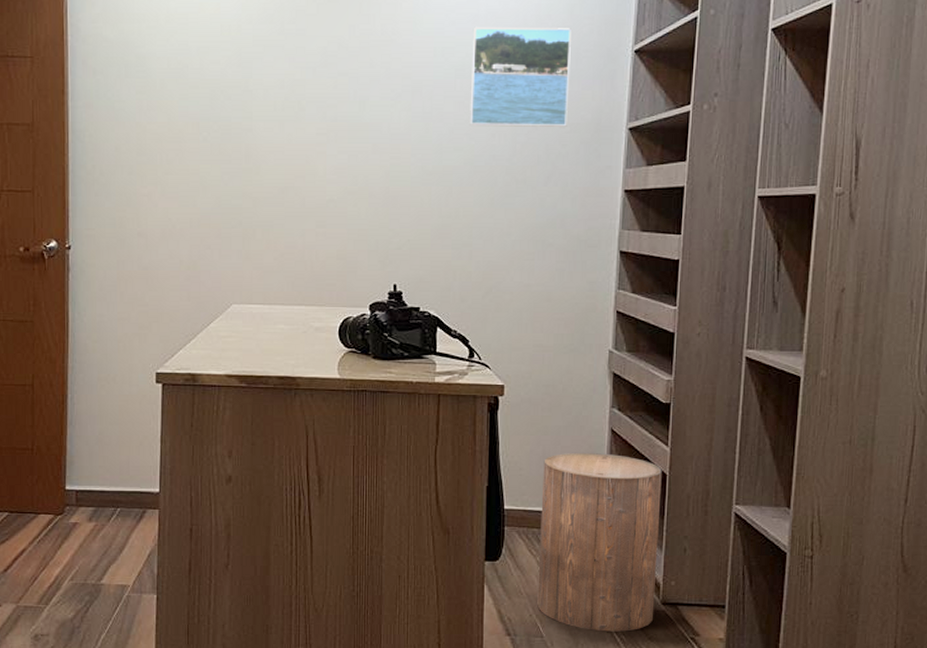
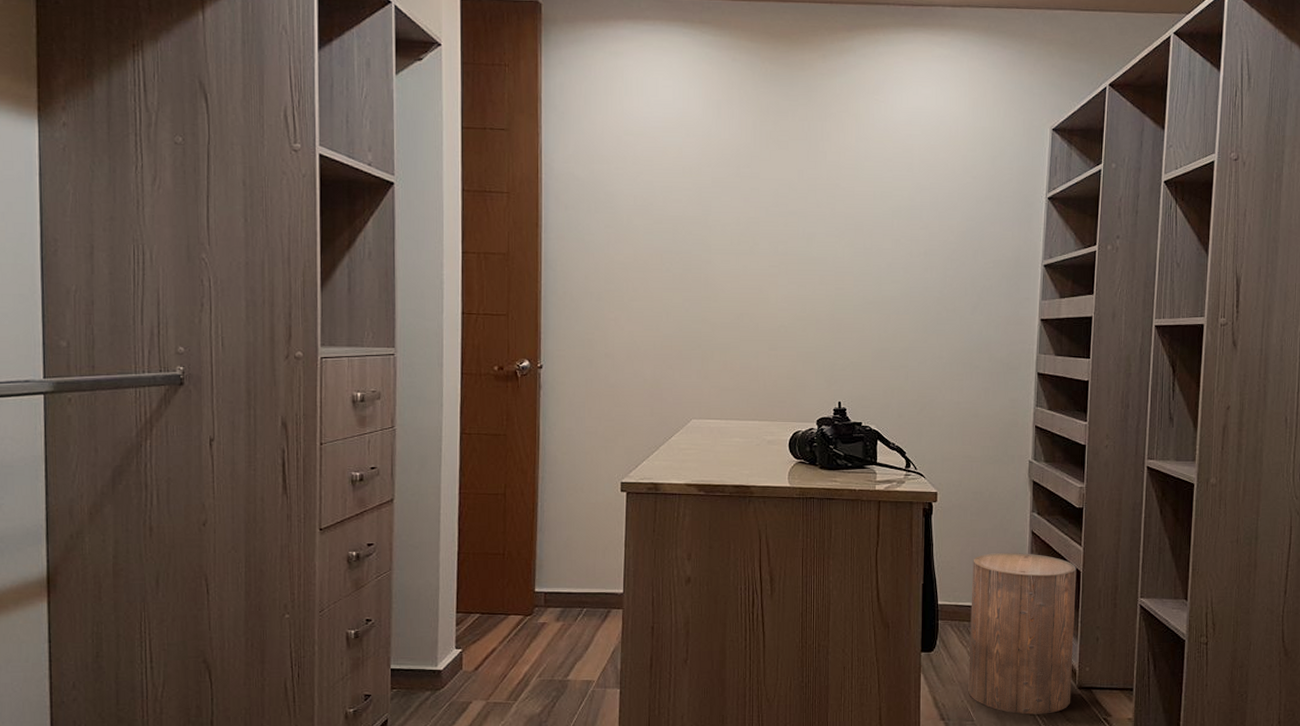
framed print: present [469,26,571,127] -> none [905,174,993,263]

